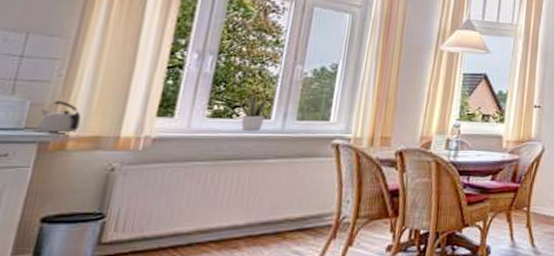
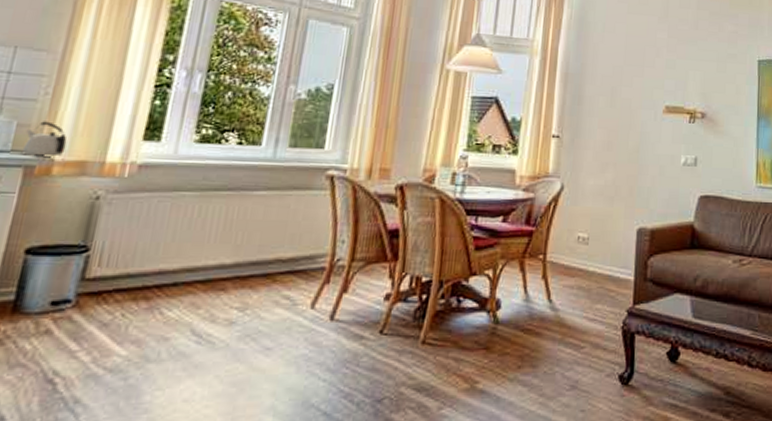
potted plant: present [238,93,271,131] -> none [227,116,262,159]

